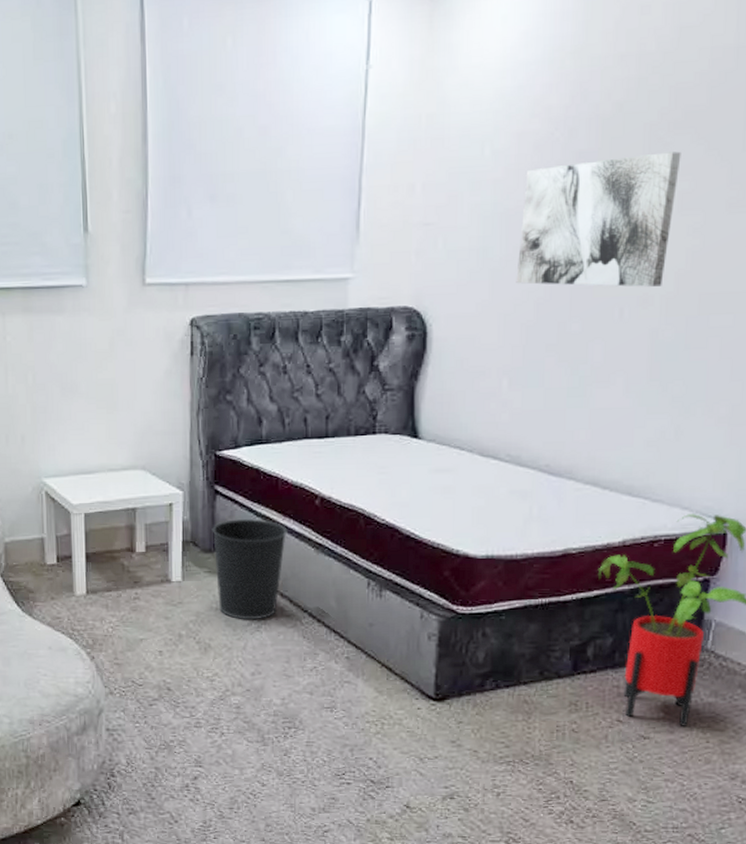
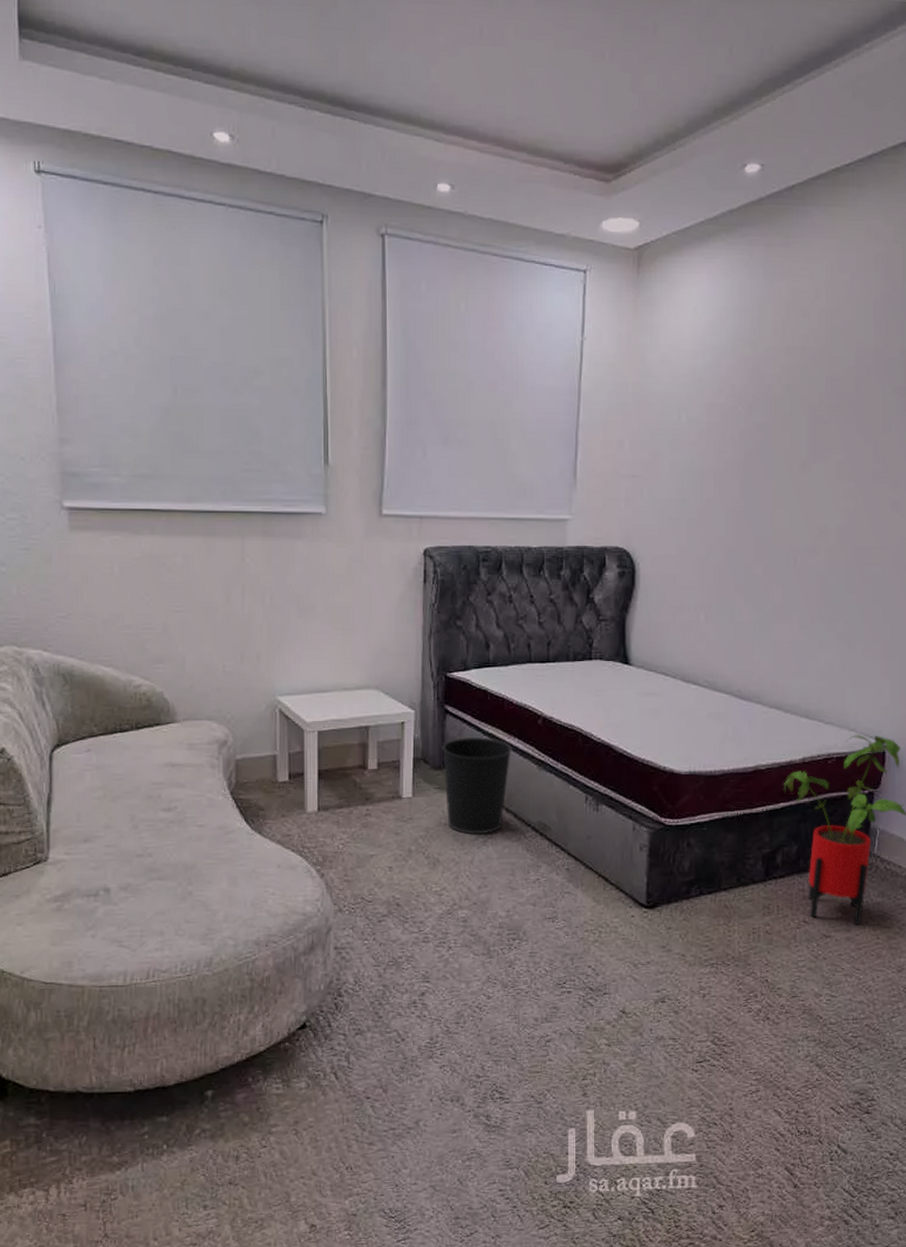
wall art: present [516,151,681,287] -> none [709,429,837,540]

